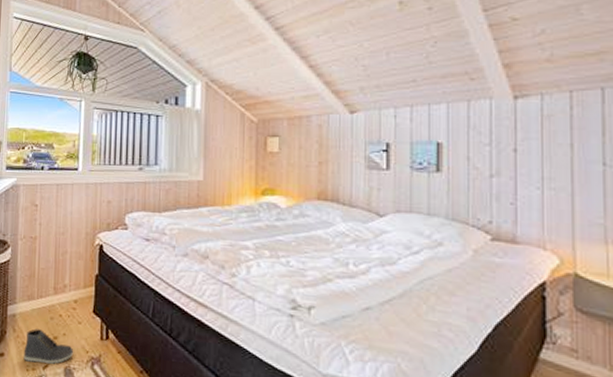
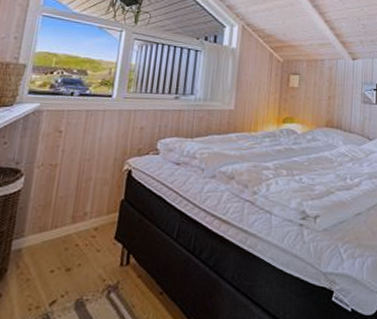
sneaker: present [23,329,74,364] -> none [26,262,89,300]

